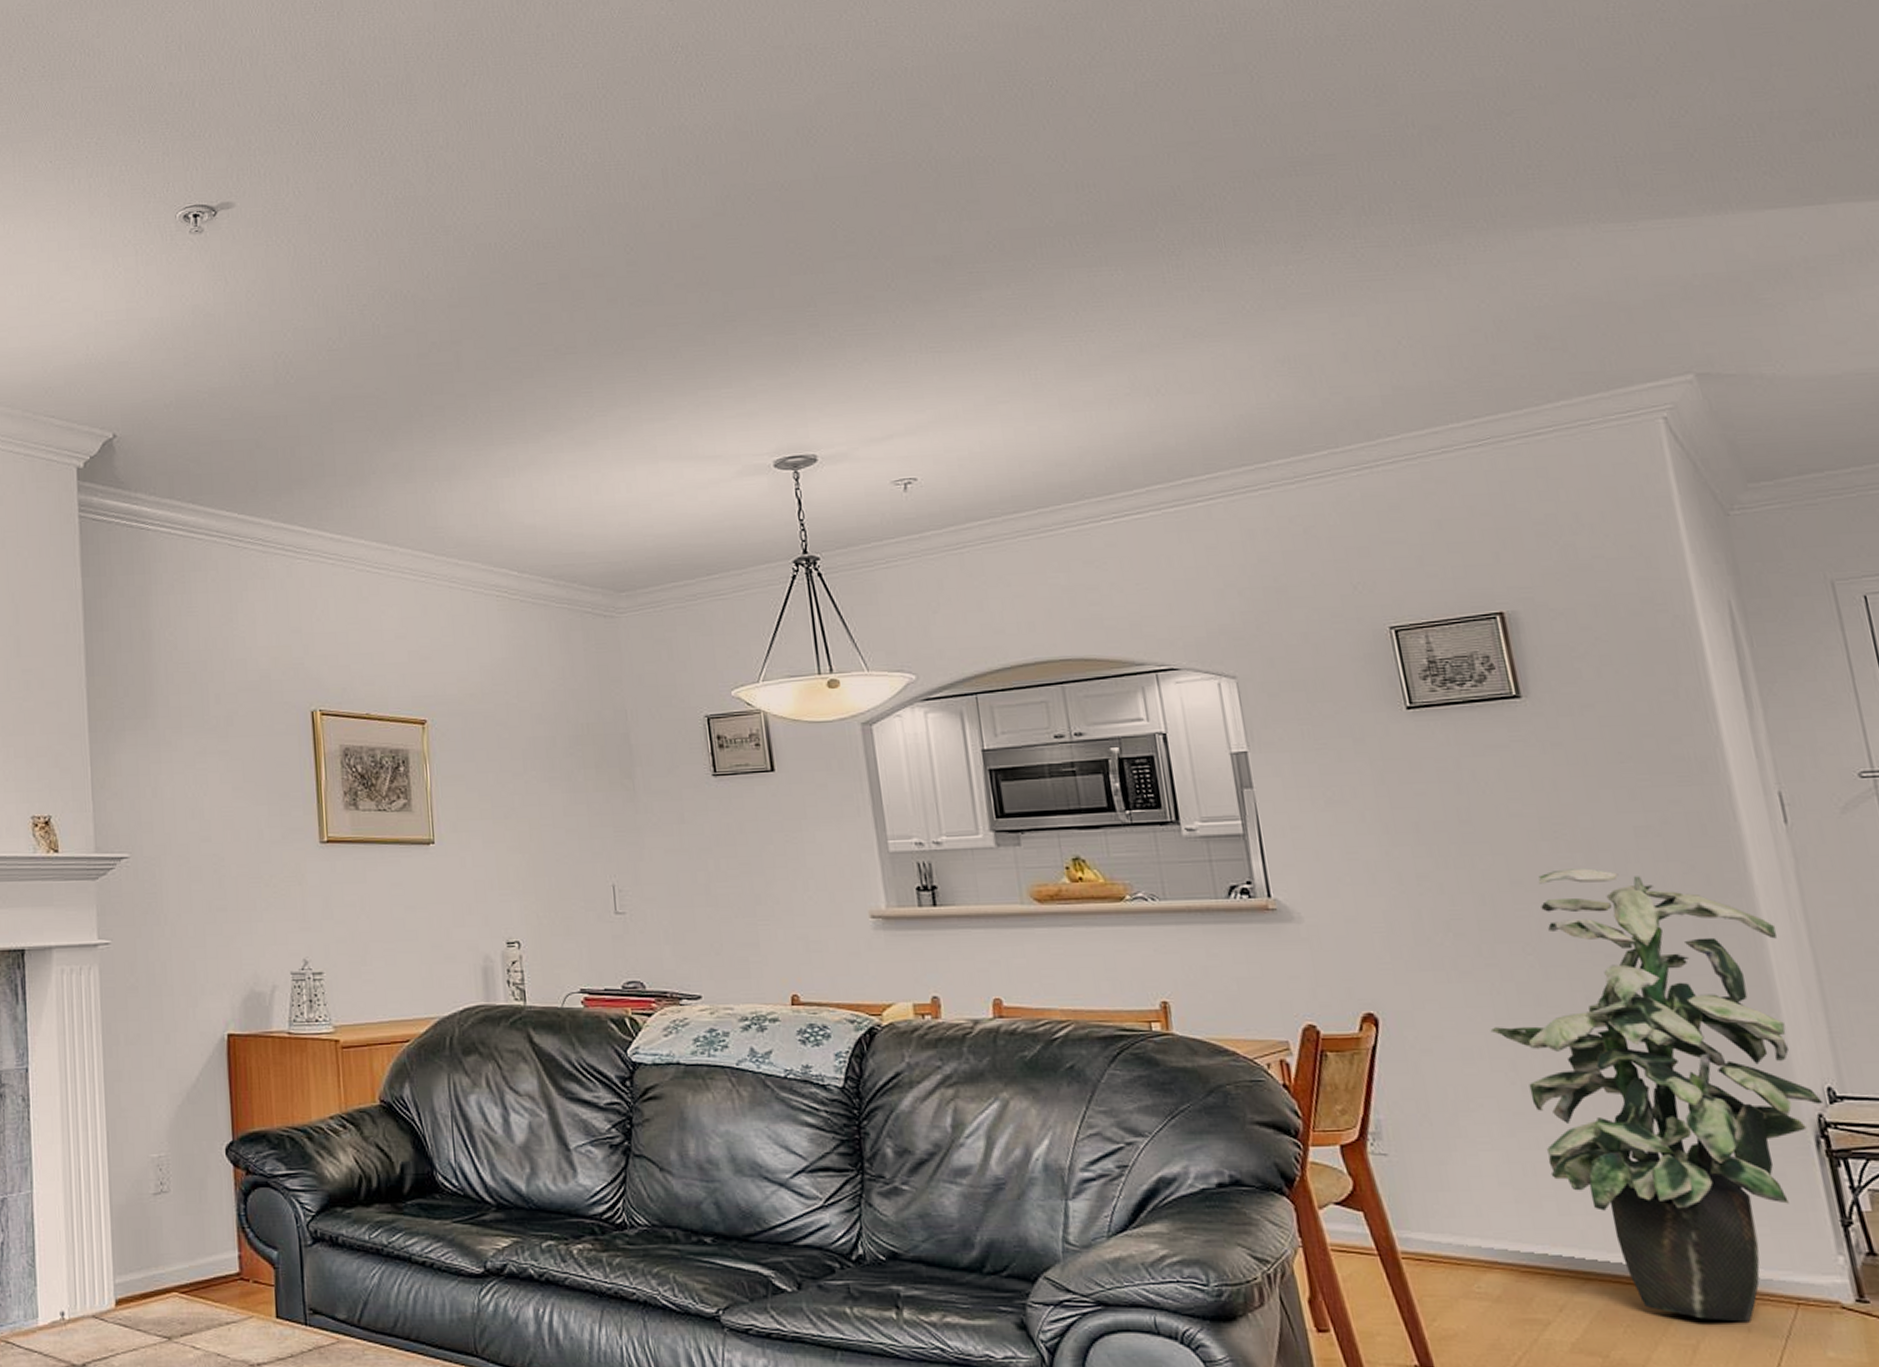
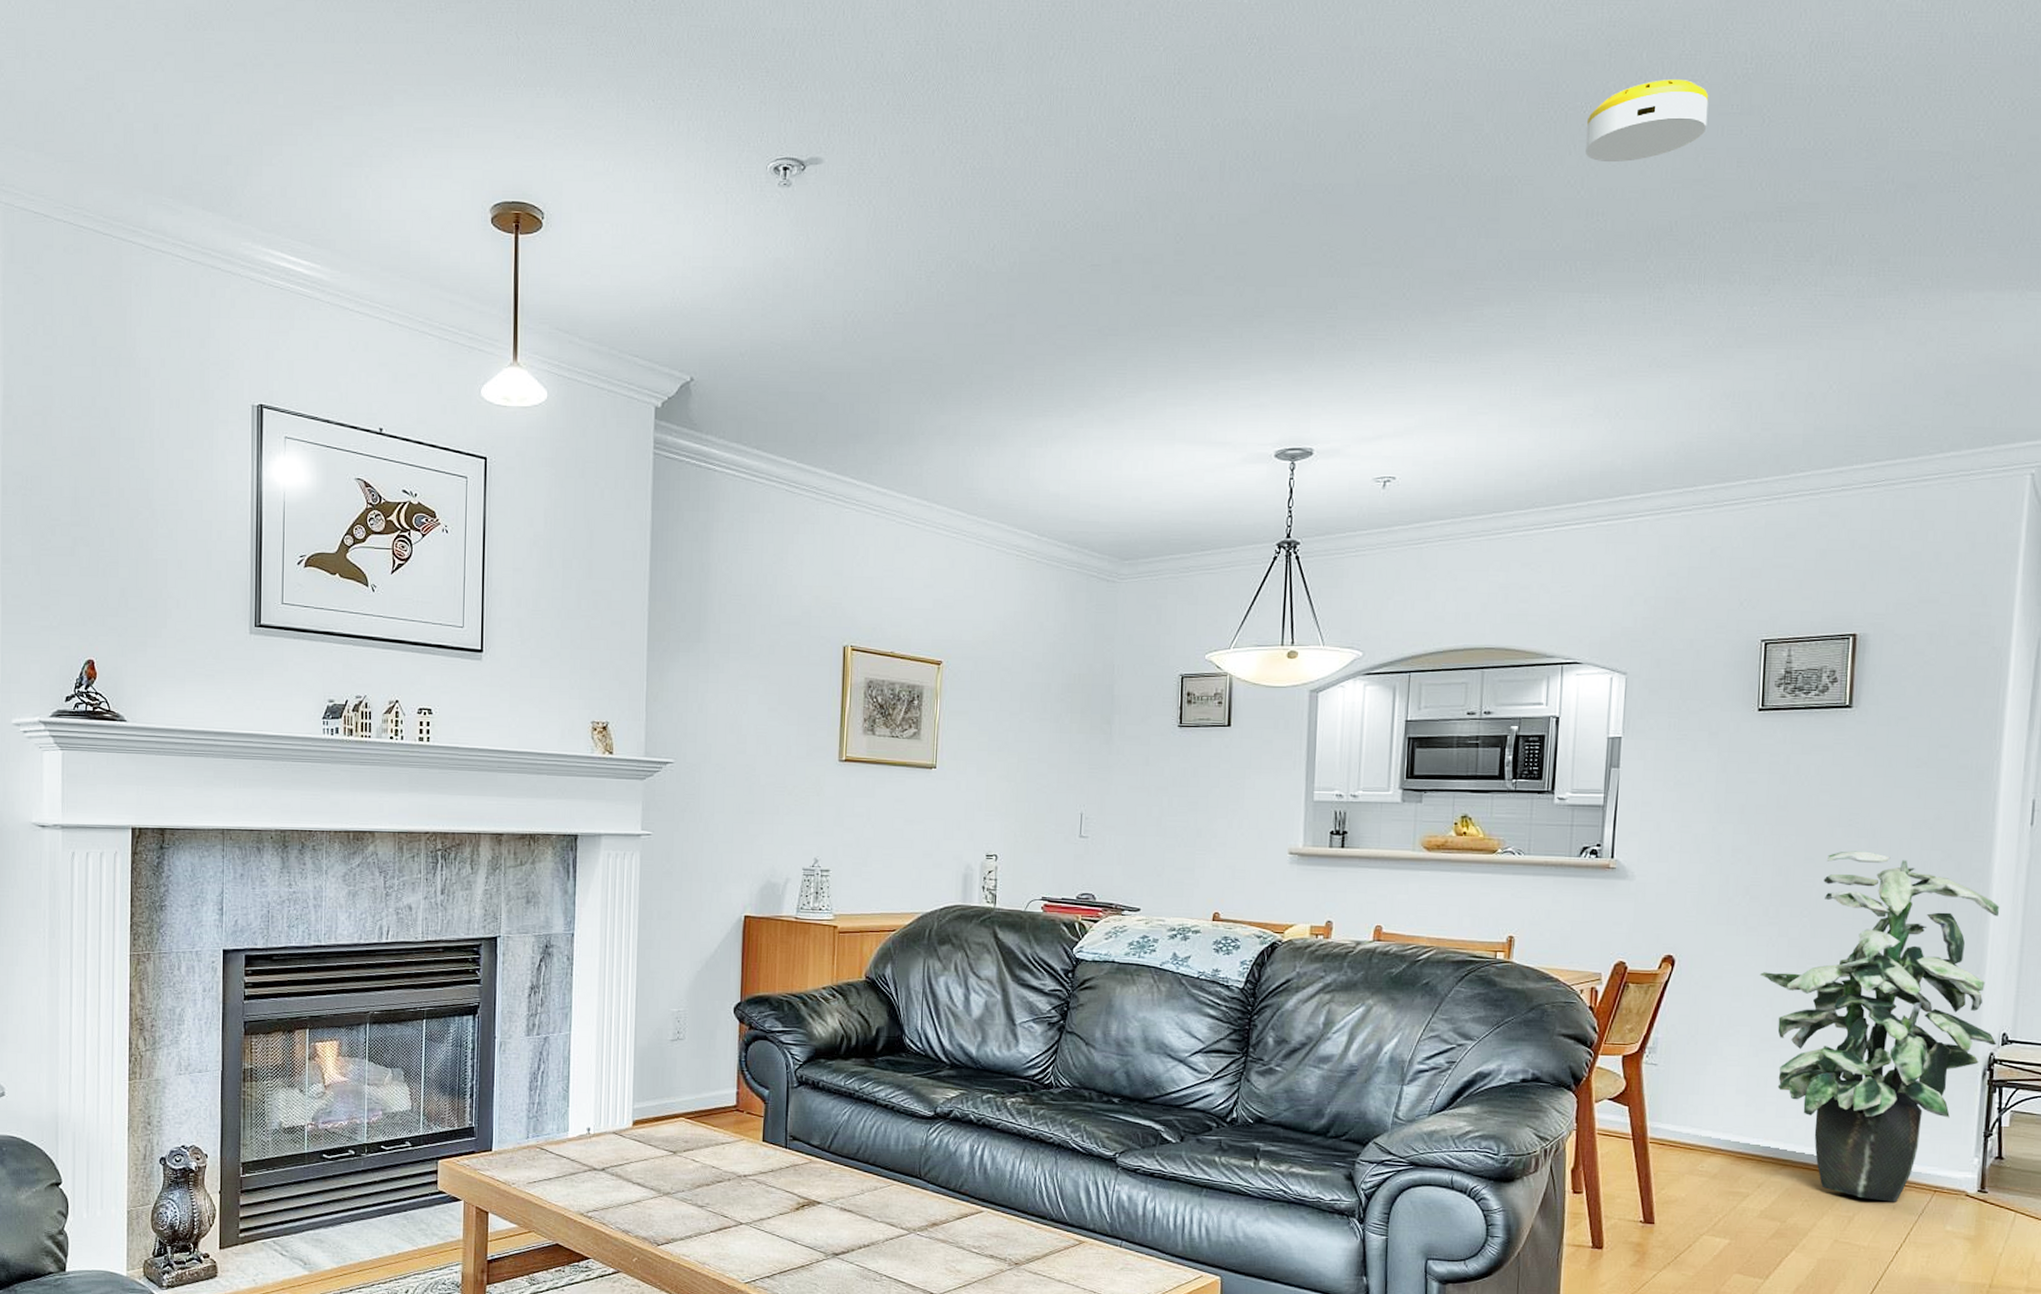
smoke detector: none [1056,45,1191,134] -> present [1586,80,1709,163]

